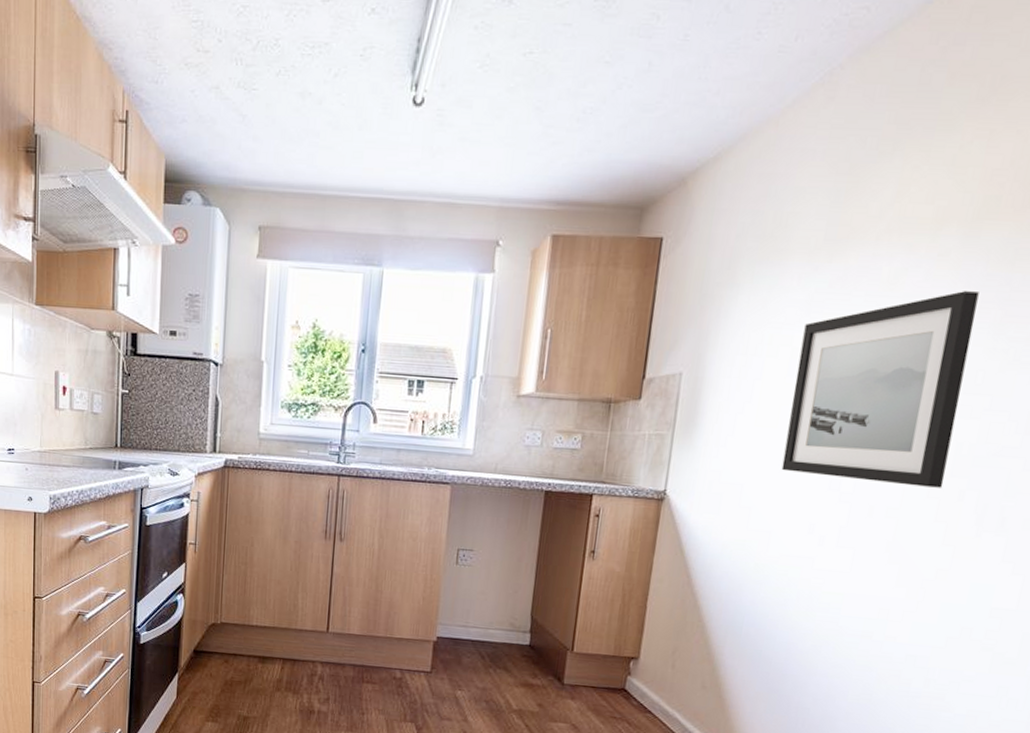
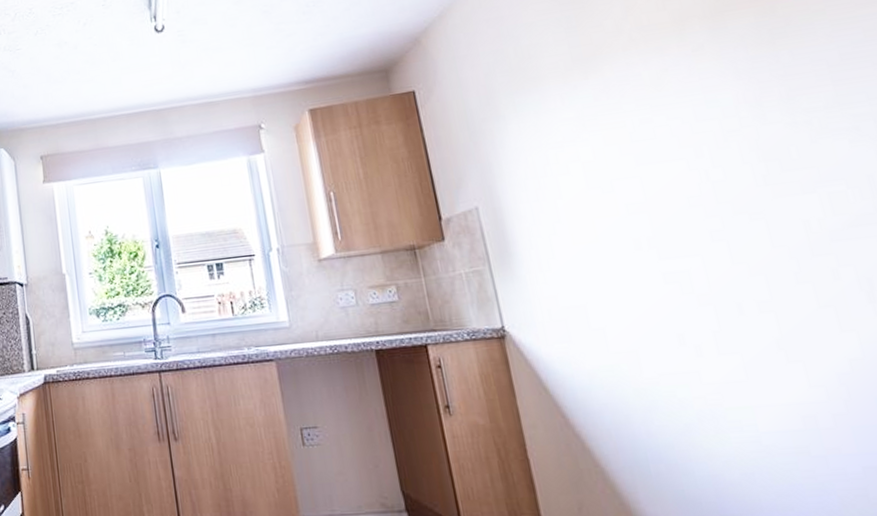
wall art: present [781,291,979,488] -> none [585,75,810,284]

